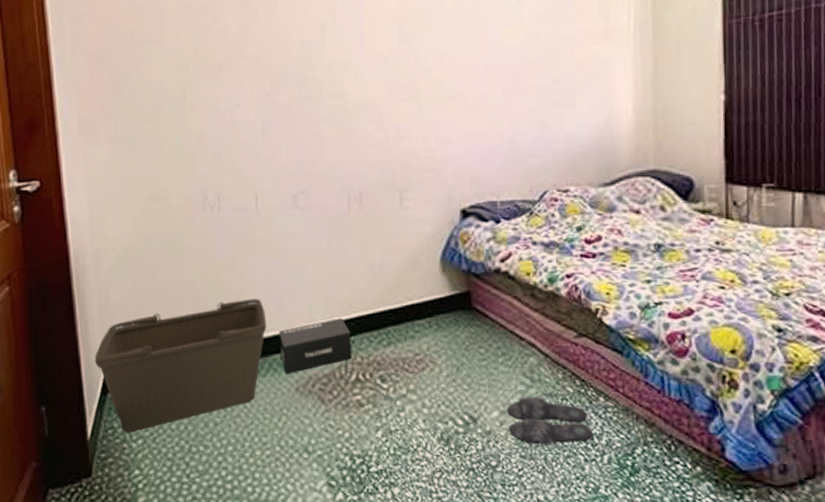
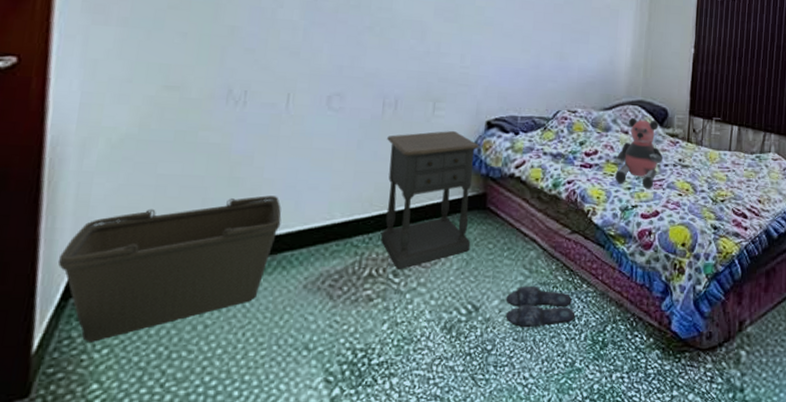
box: present [279,318,352,374] -> none [291,216,370,272]
nightstand: none [357,222,459,374] -> present [381,130,479,269]
bear: none [624,192,692,282] -> present [614,117,663,189]

